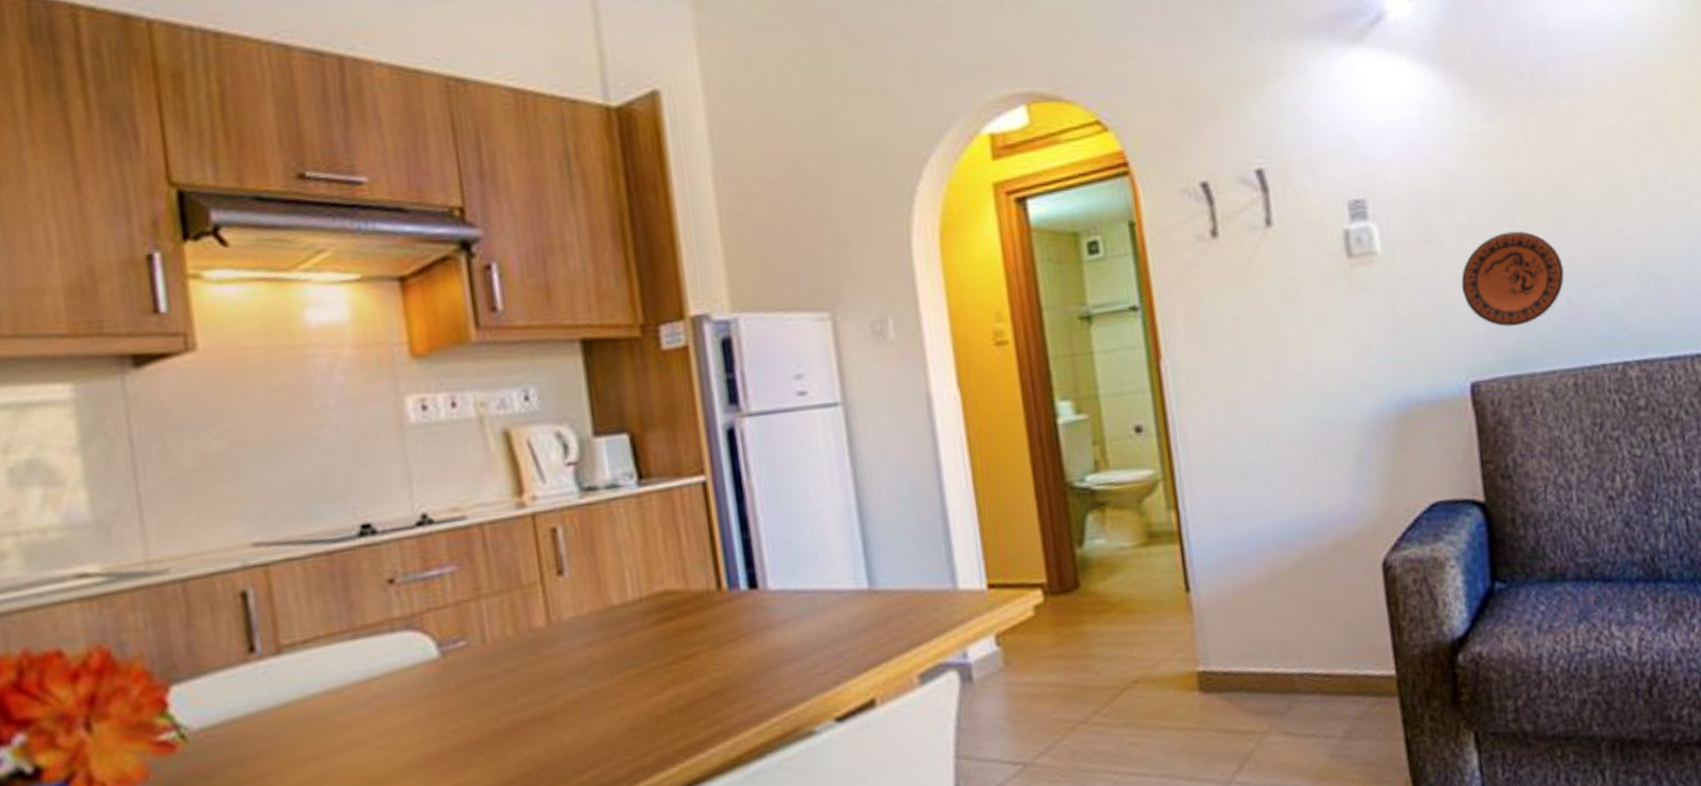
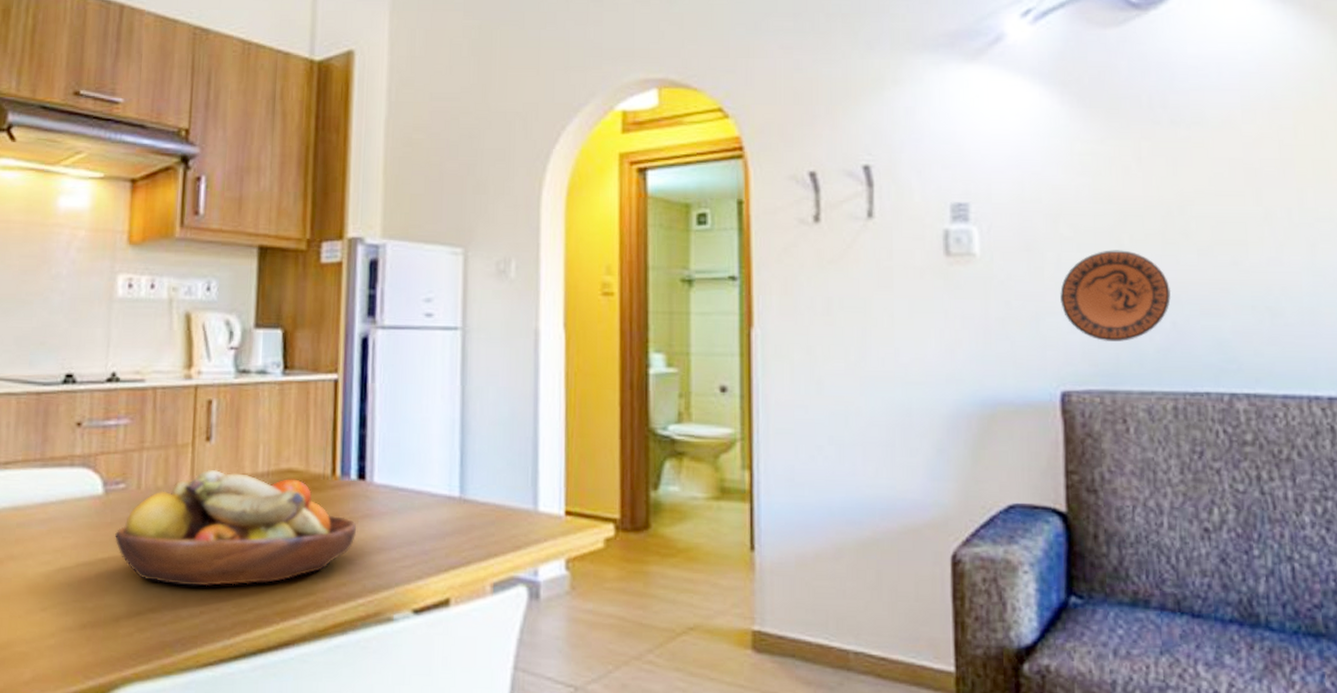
fruit bowl: none [464,600,758,744] -> present [115,469,357,587]

